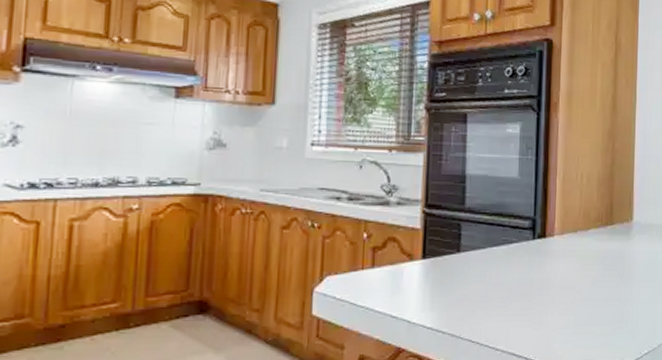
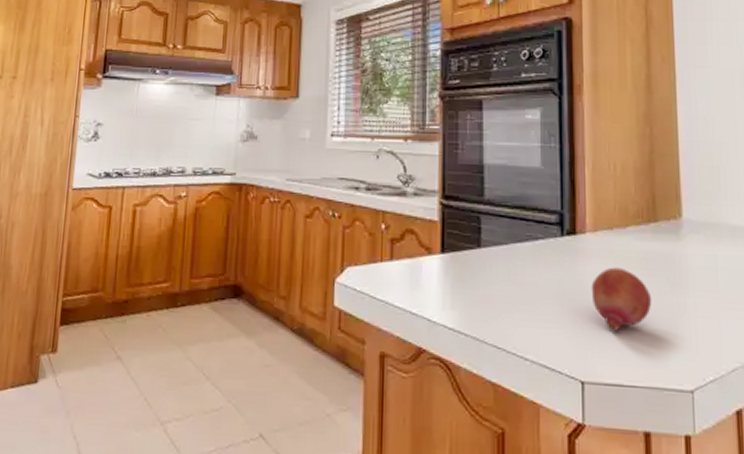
fruit: none [556,265,605,320] -> present [591,267,652,332]

